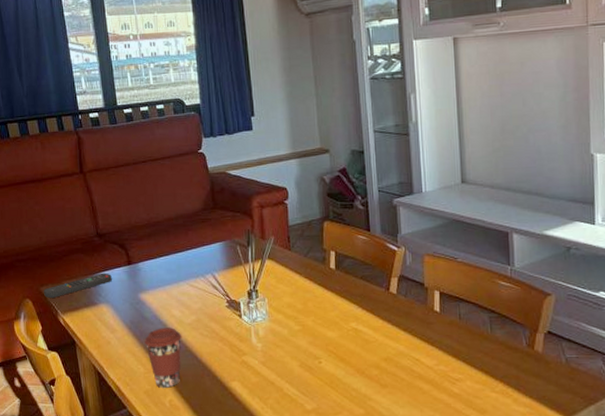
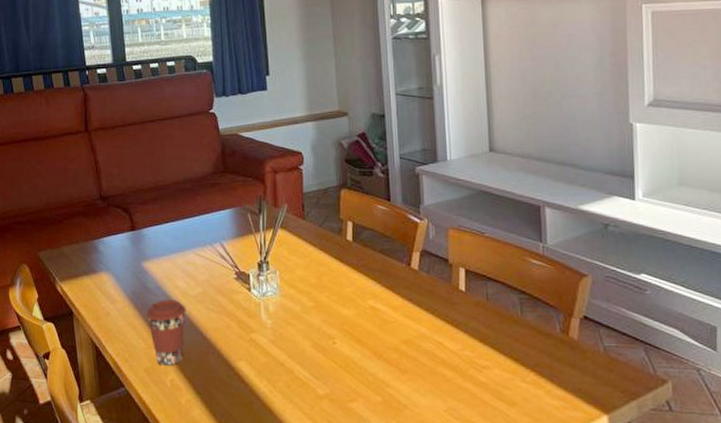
remote control: present [44,273,112,298] -> none [42,238,114,264]

